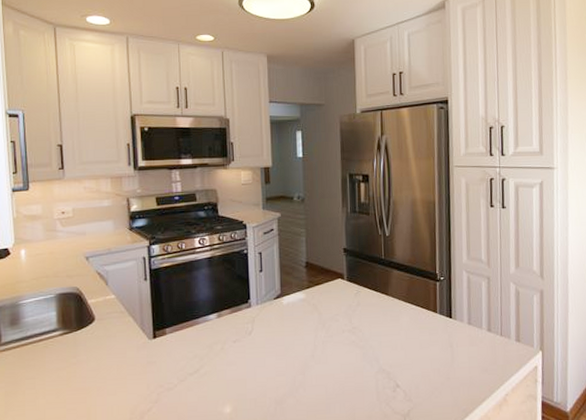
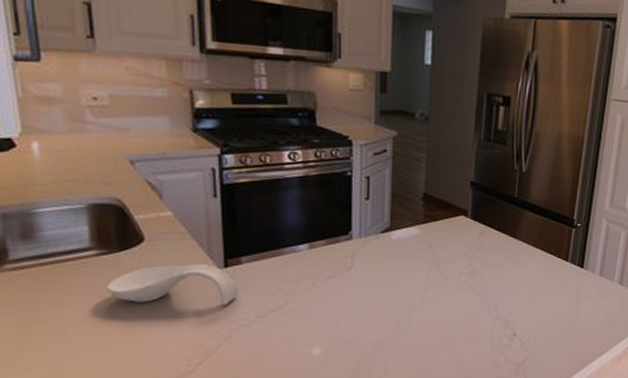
spoon rest: none [67,336,164,373] -> present [106,263,238,306]

